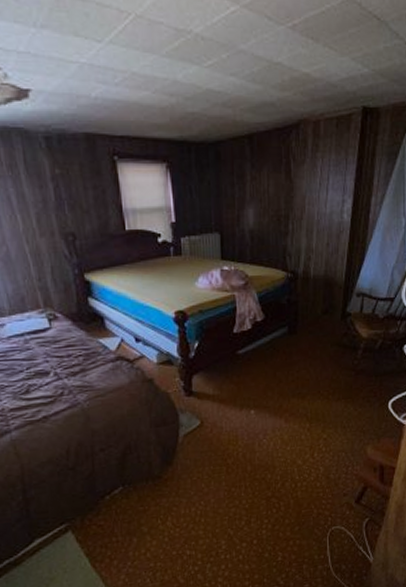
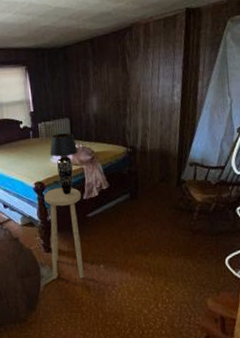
stool: none [186,318,232,428] -> present [44,187,84,280]
table lamp: none [194,251,229,327] -> present [49,133,78,195]

